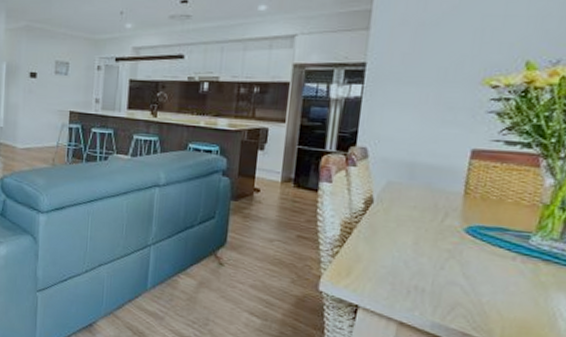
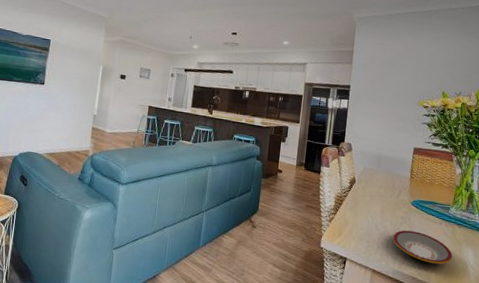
plate: none [432,268,532,317] -> present [393,230,453,265]

